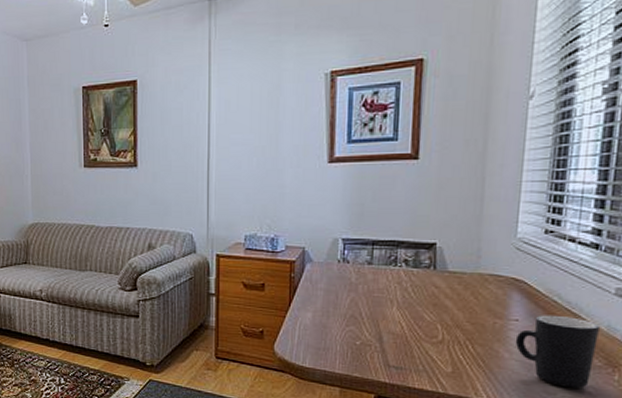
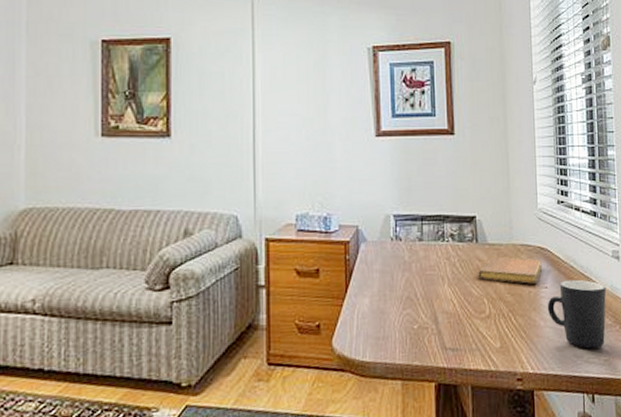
notebook: none [433,284,515,315] -> present [478,256,543,284]

